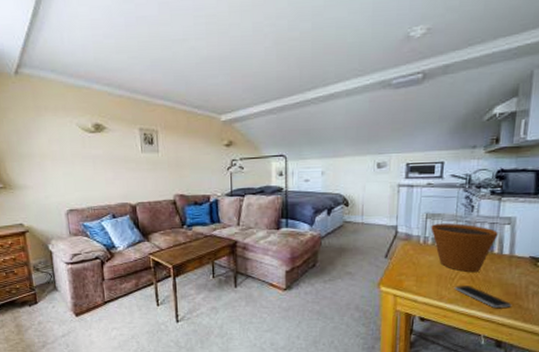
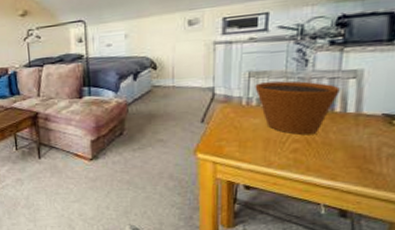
smartphone: present [454,286,512,308] -> none [285,149,360,173]

